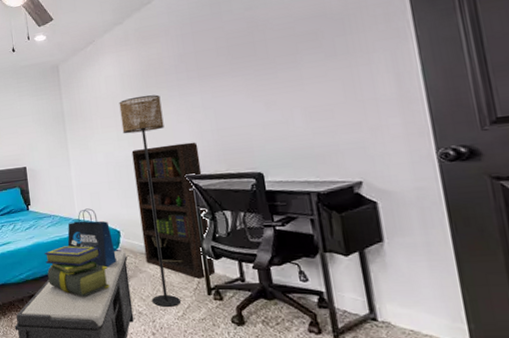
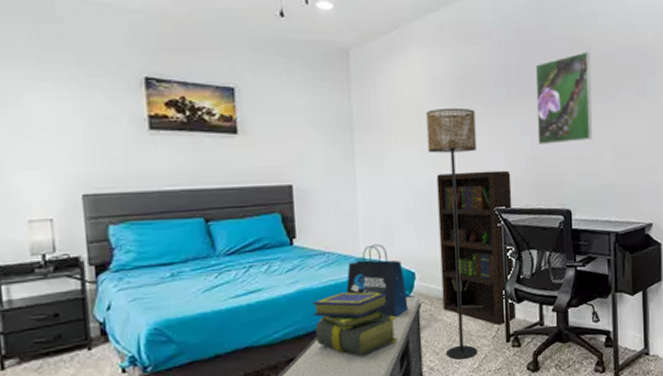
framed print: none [212,27,279,117] -> present [535,51,593,144]

